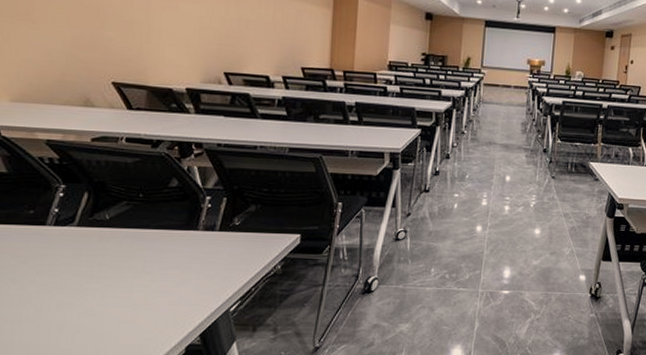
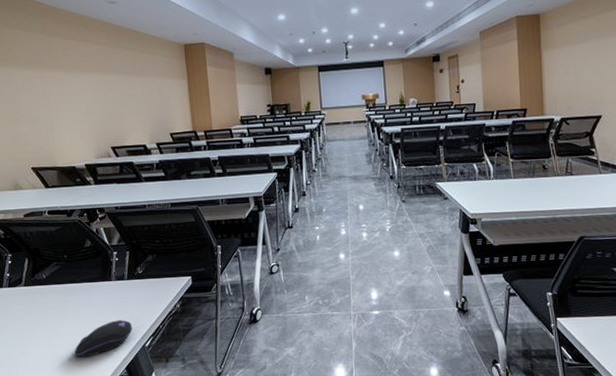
computer mouse: none [133,278,216,320] -> present [74,320,132,358]

